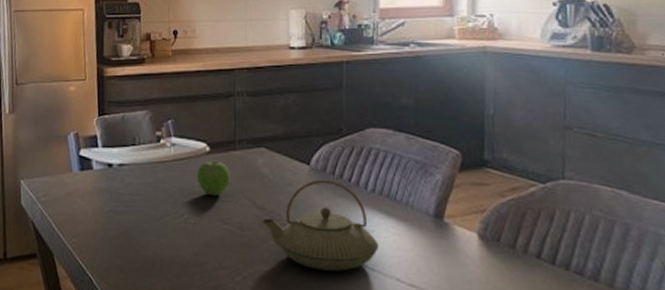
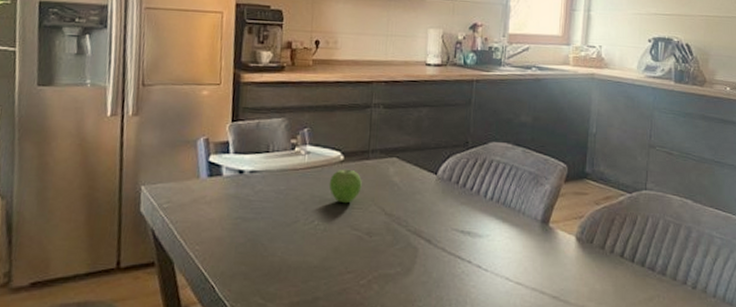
teapot: present [262,180,380,272] -> none [389,188,494,273]

